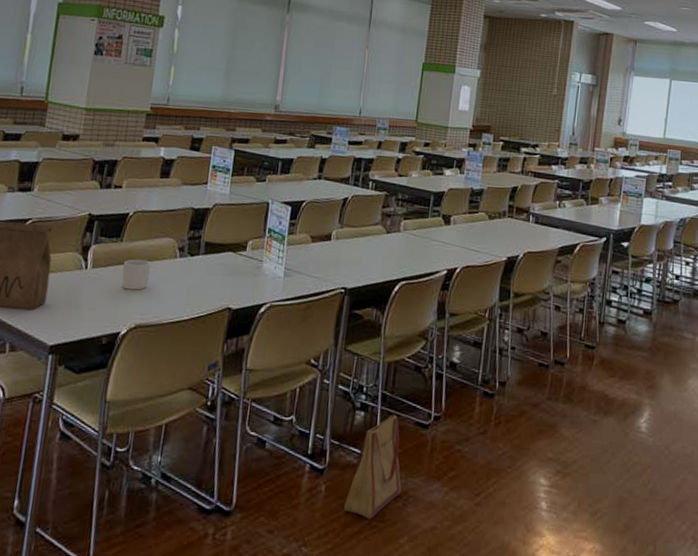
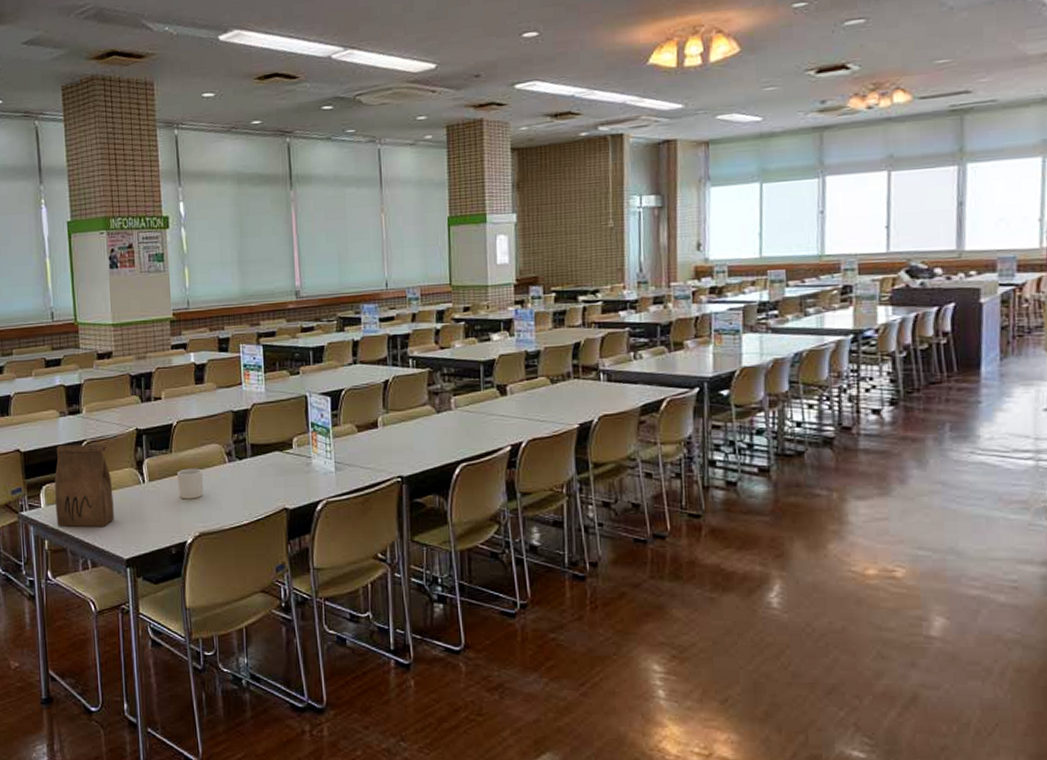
shopping bag: present [344,414,402,519] -> none [437,604,496,713]

